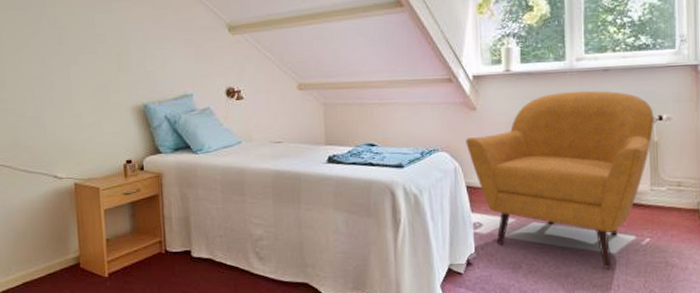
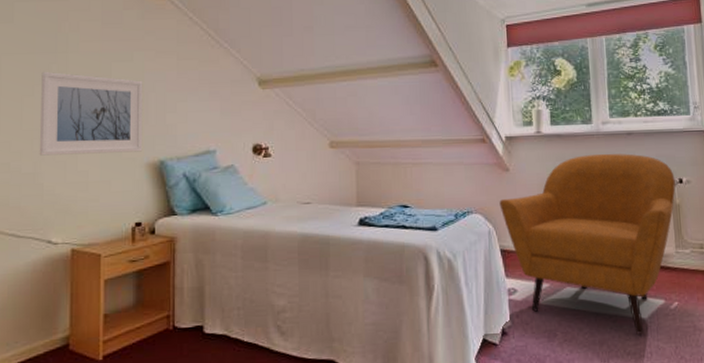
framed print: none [34,24,128,101] -> present [39,71,143,156]

